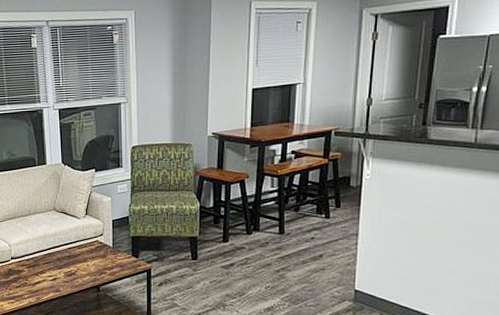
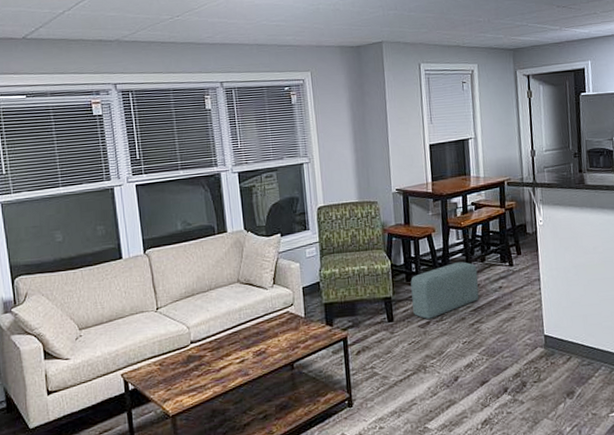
pouf: none [218,210,290,261] -> present [410,262,479,319]

